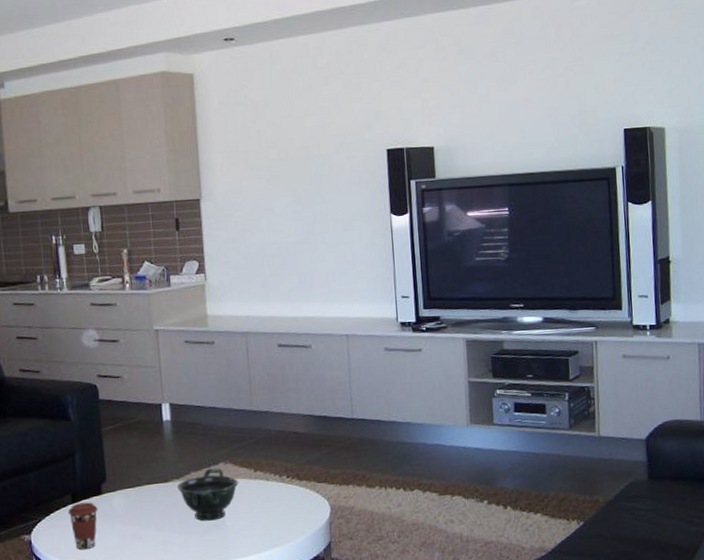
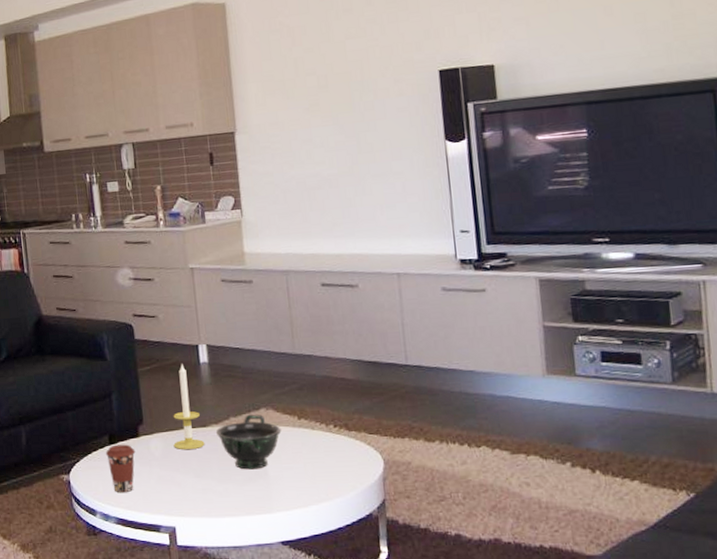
candle: none [136,422,166,506] -> present [173,364,205,450]

